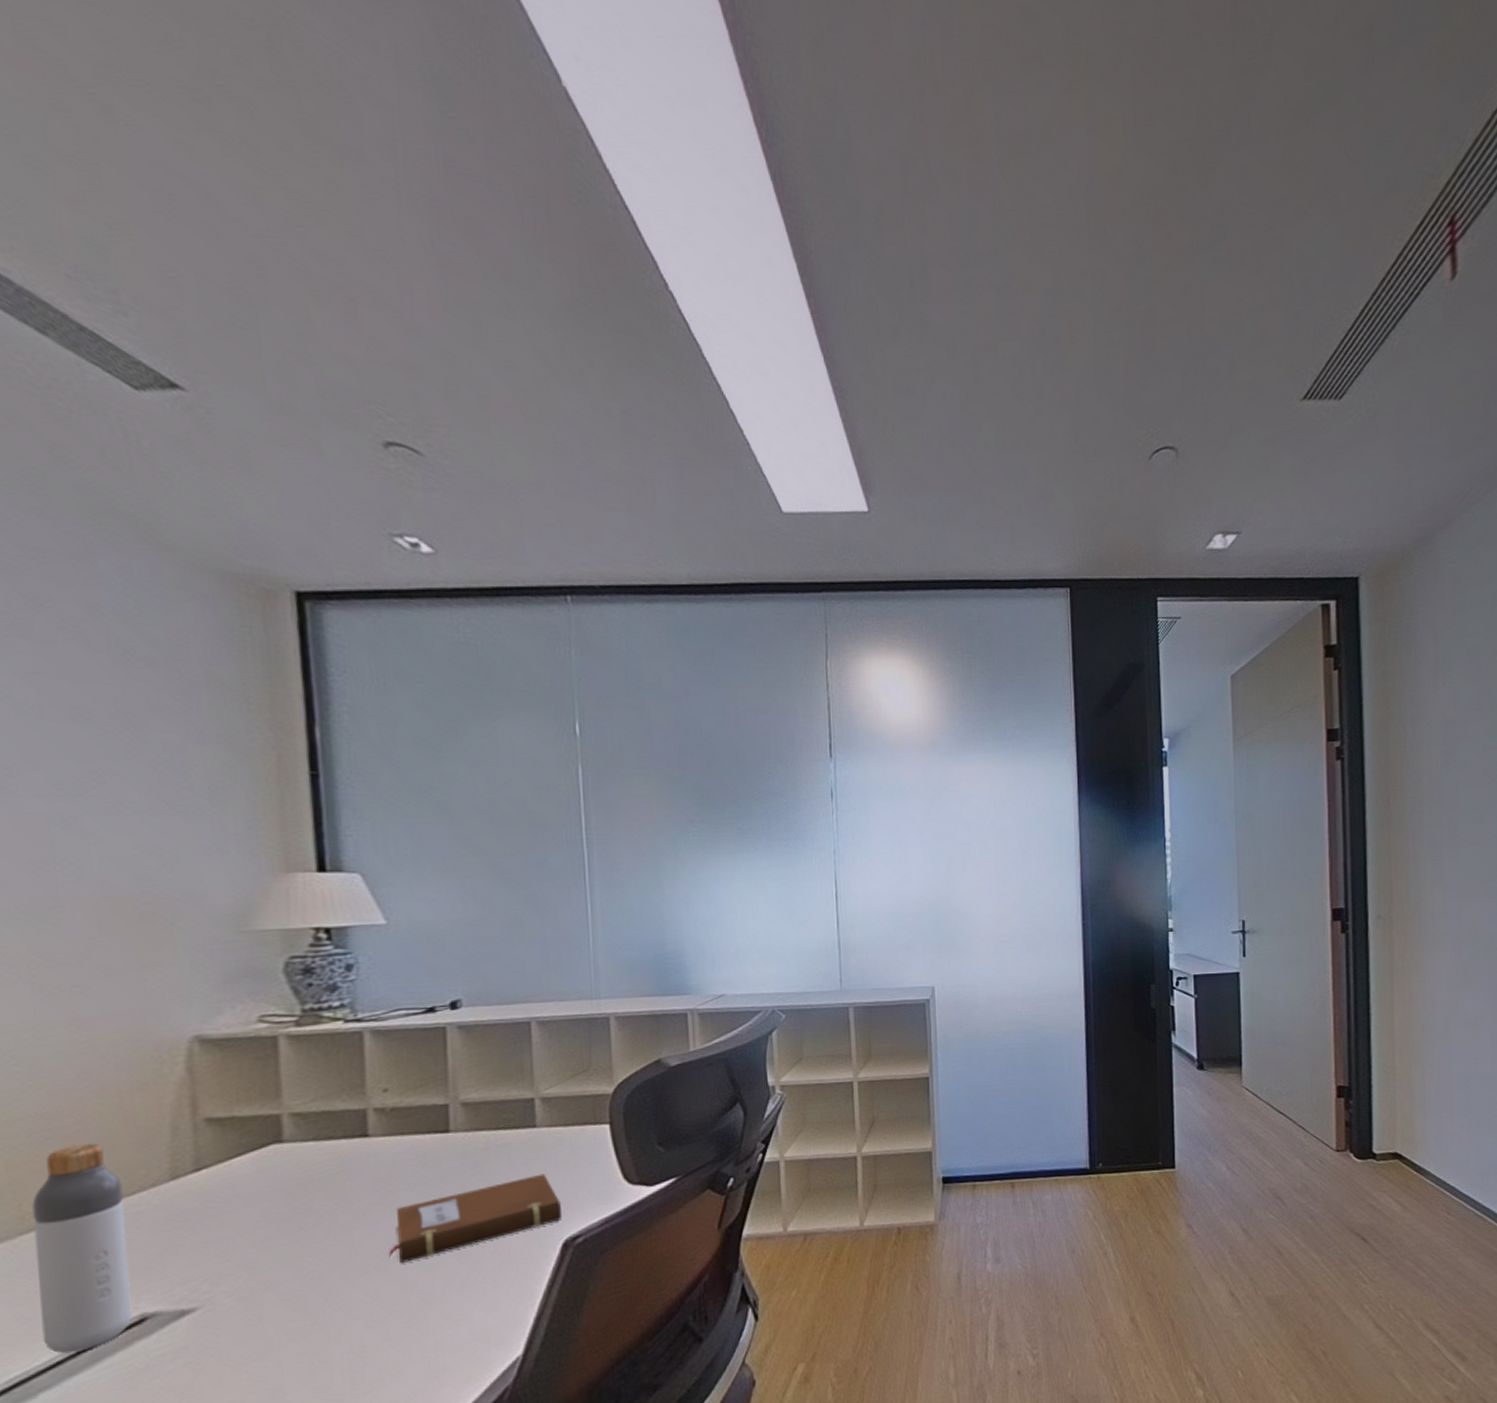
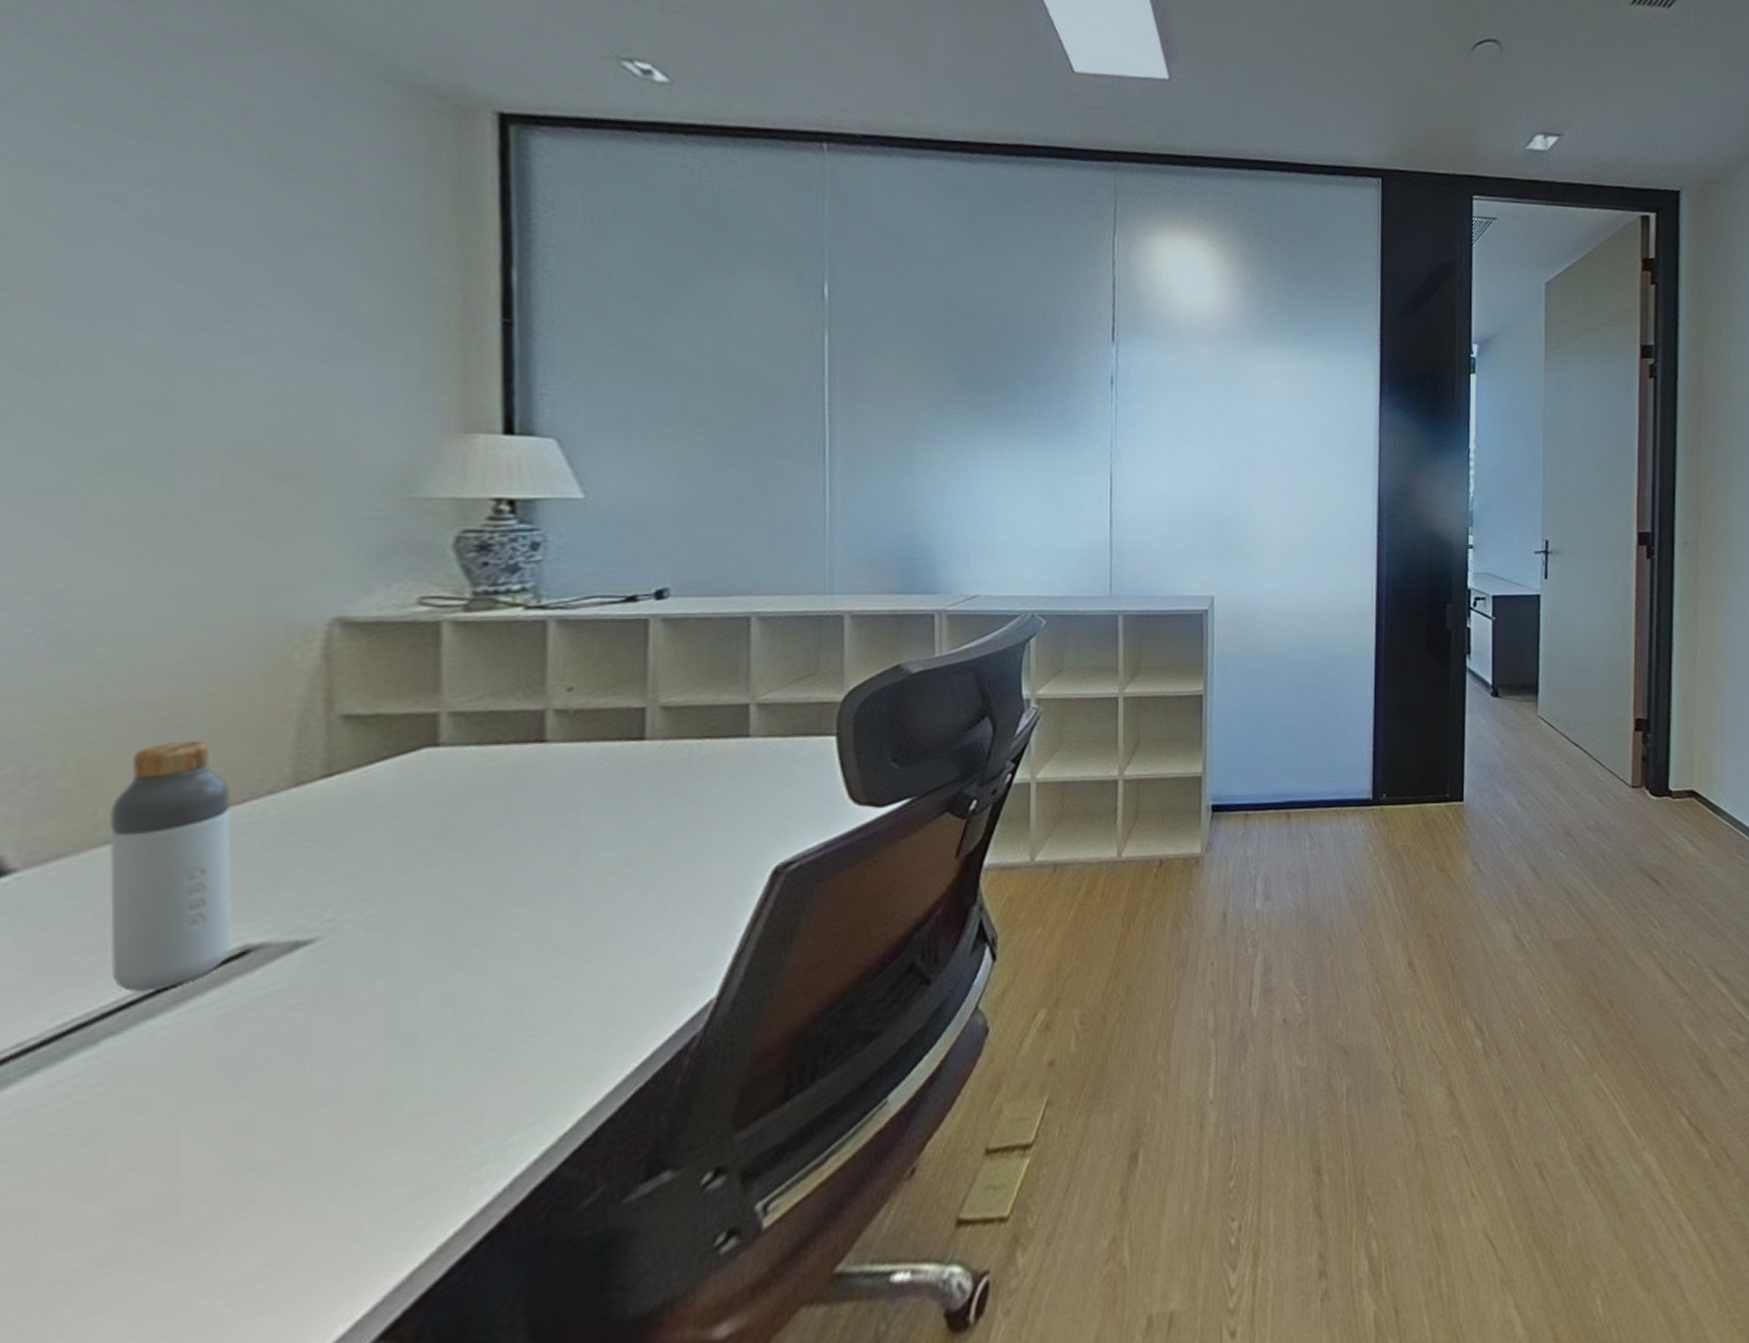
notebook: present [389,1174,561,1264] -> none [562,790,773,891]

